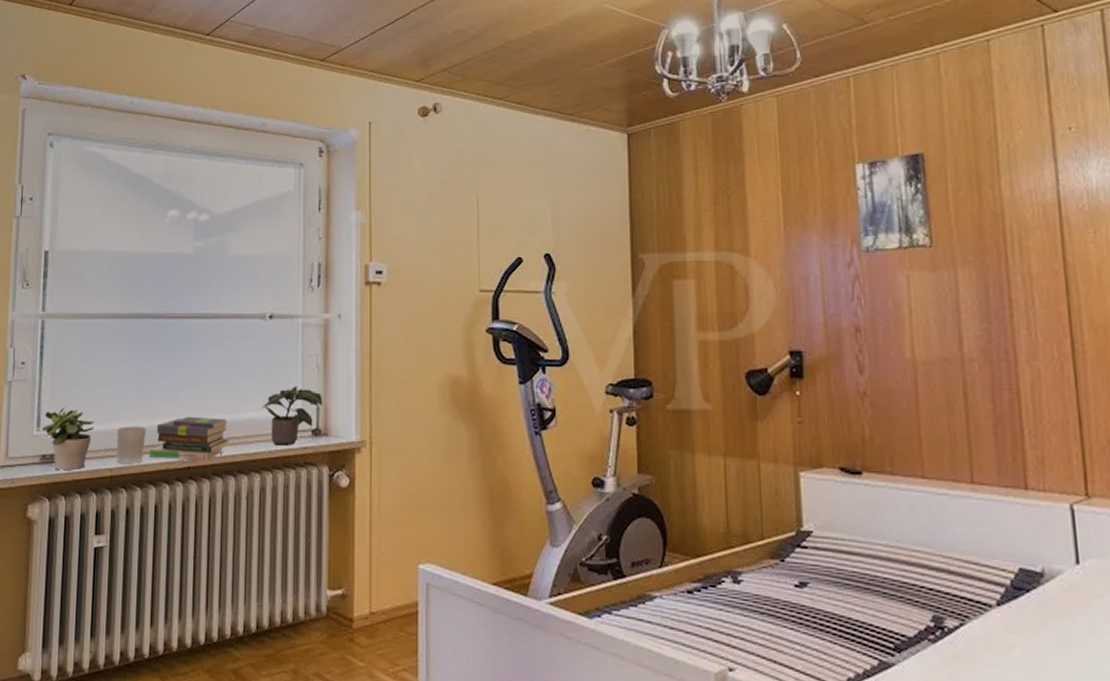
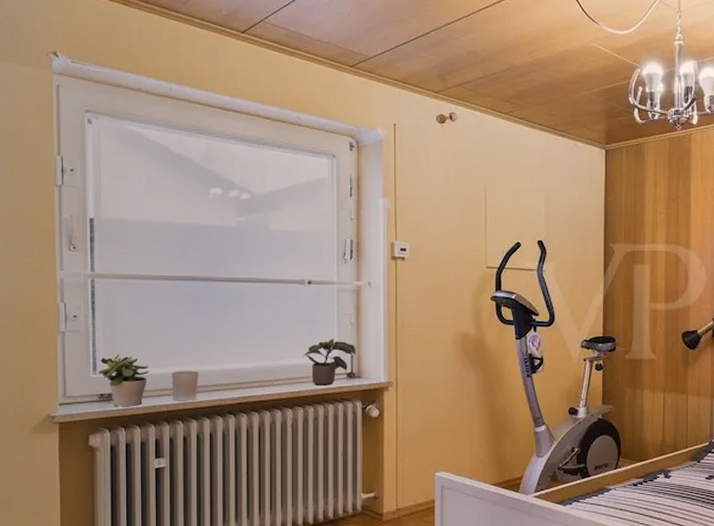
books: present [149,416,229,461] -> none [202,362,275,398]

